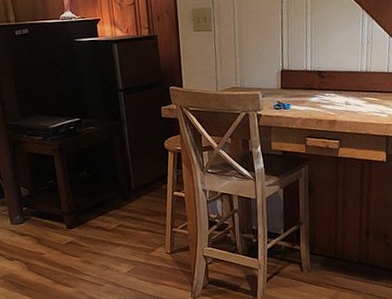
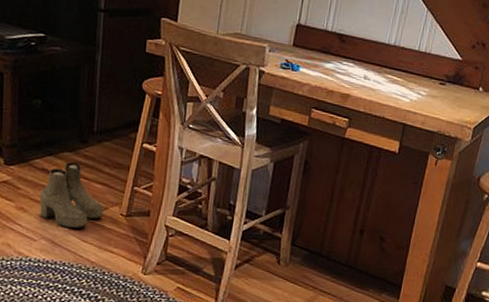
boots: none [99,217,152,271] -> present [39,162,104,229]

